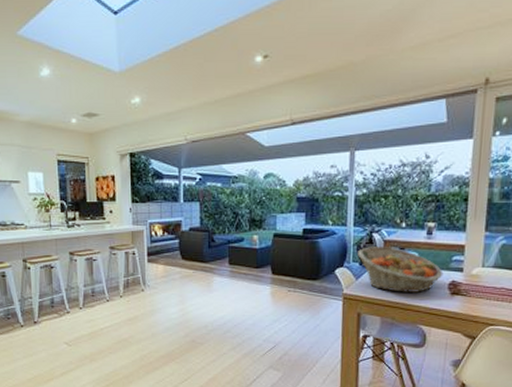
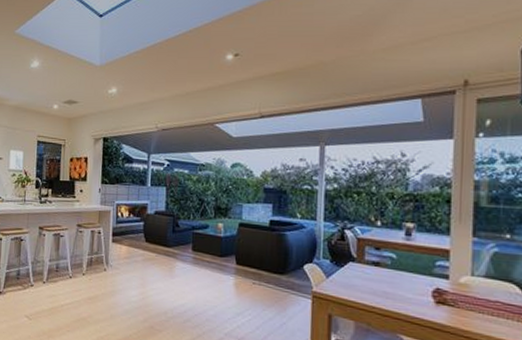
fruit basket: present [358,247,444,292] -> none [328,243,426,298]

